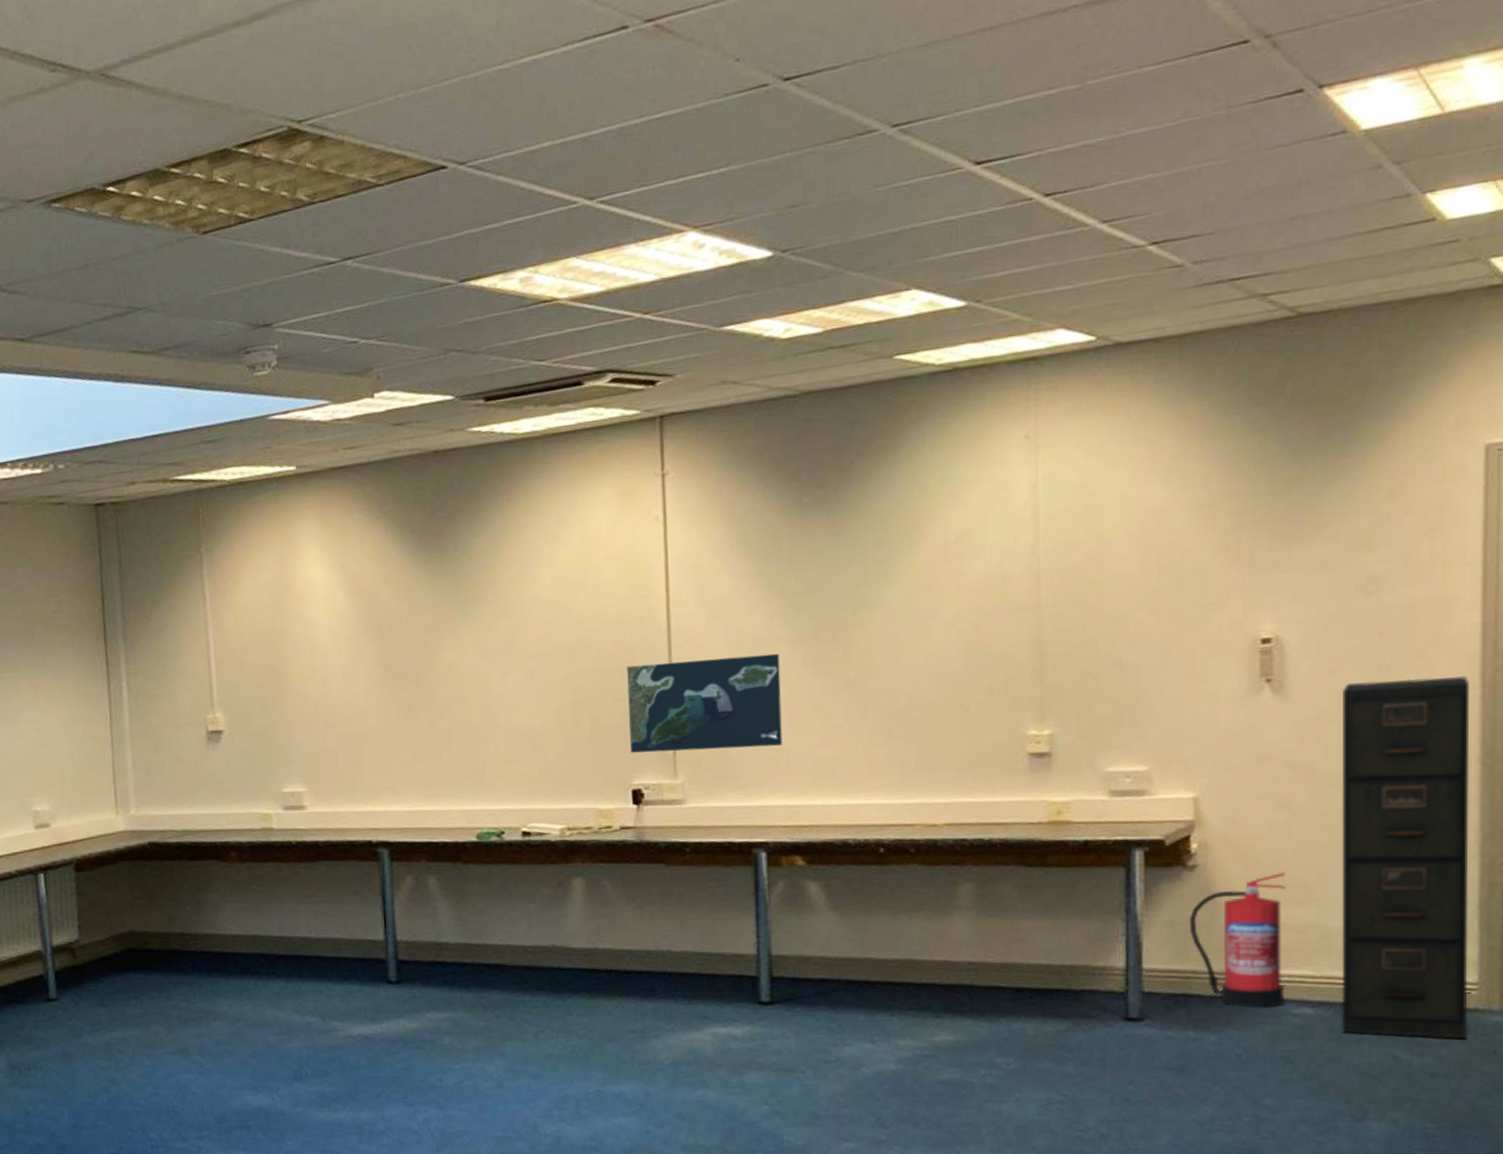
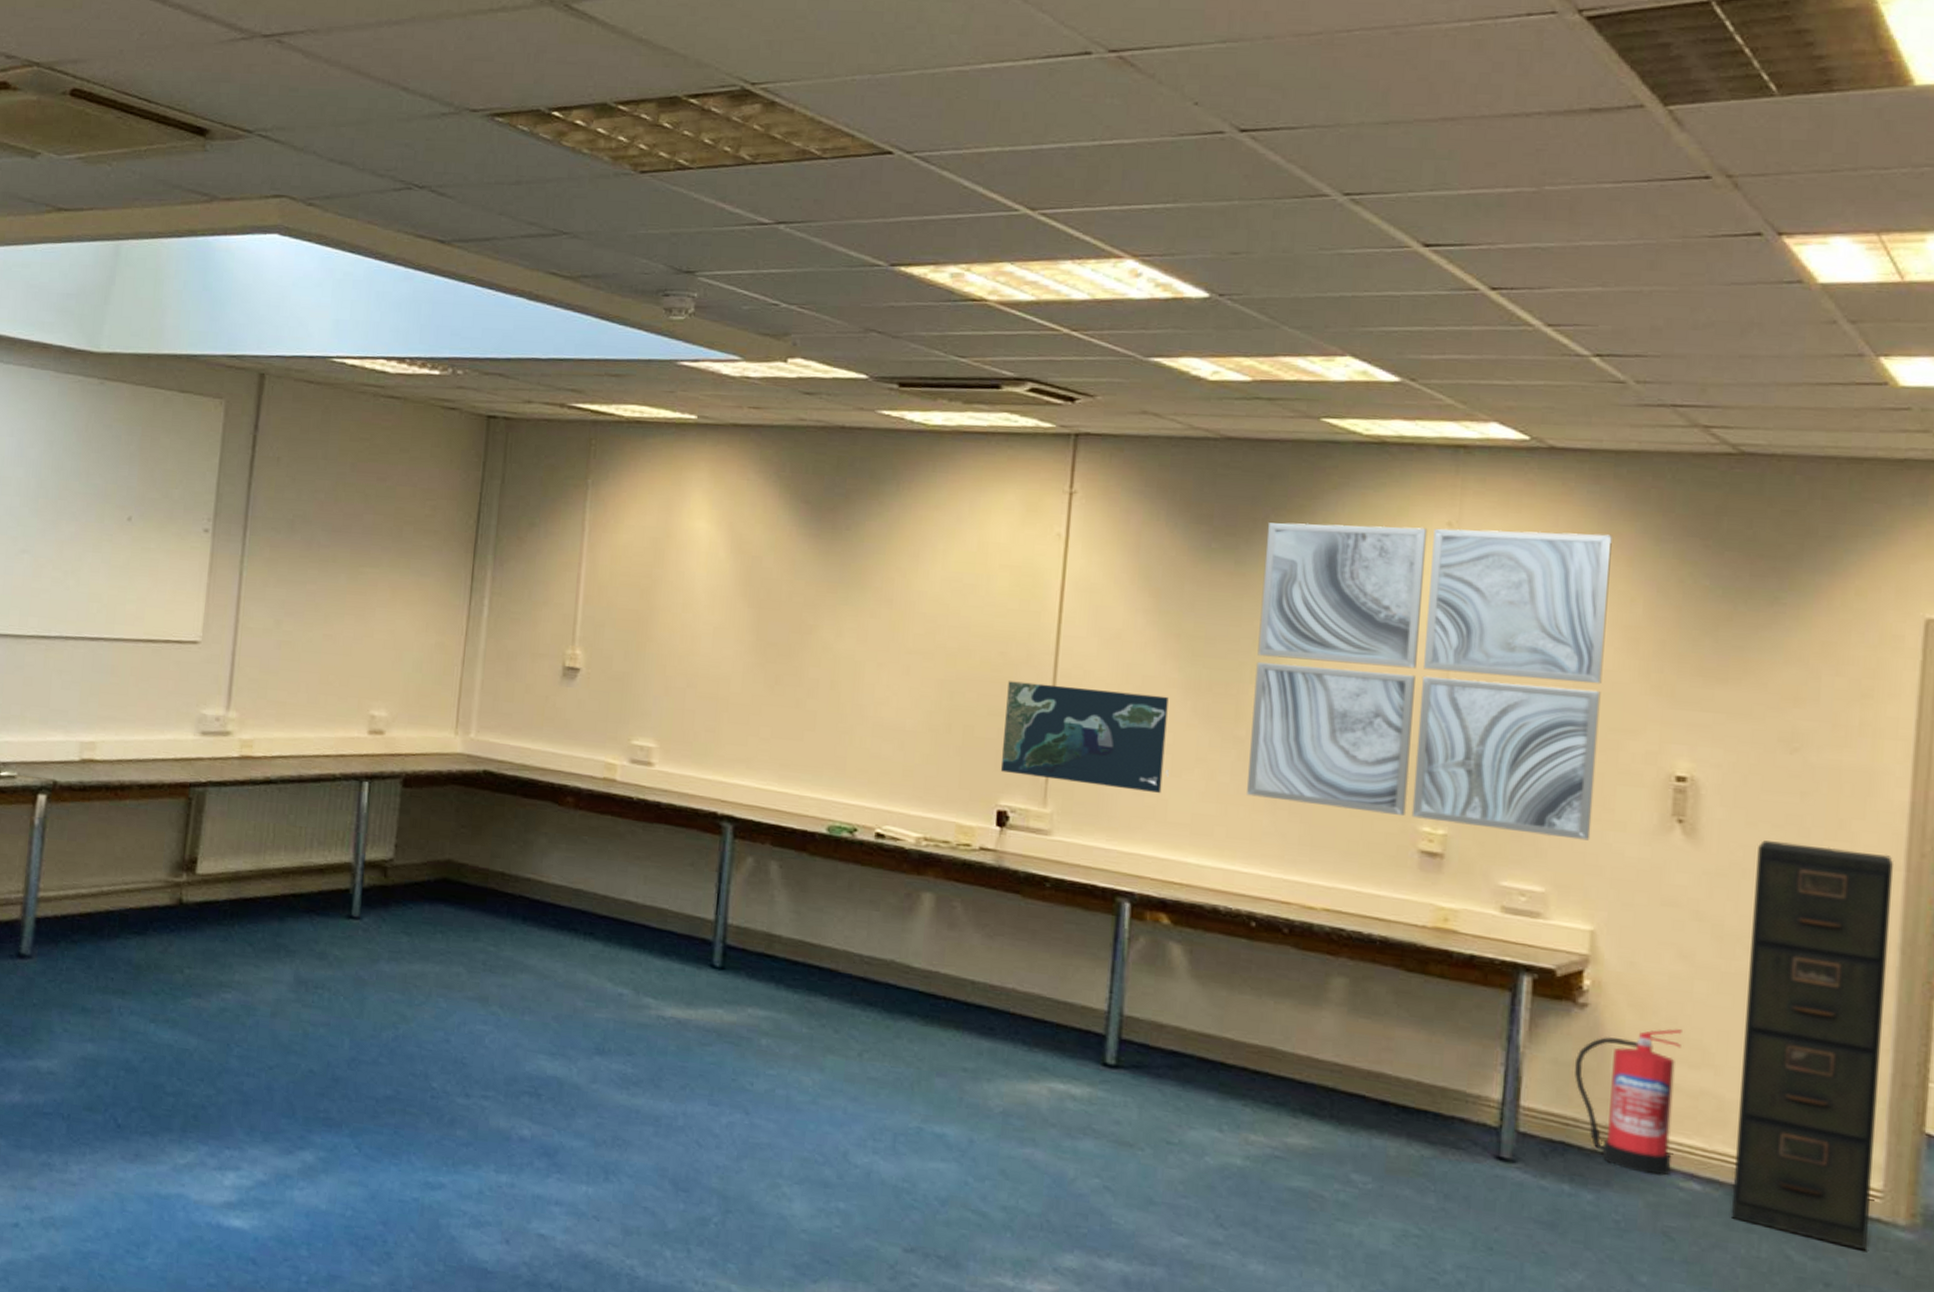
wall art: none [854,419,1186,733] -> present [1247,522,1612,841]

